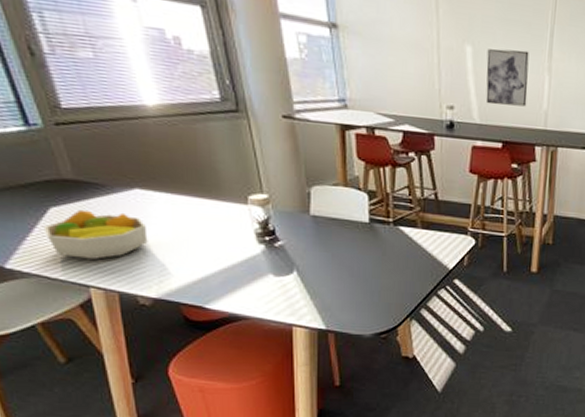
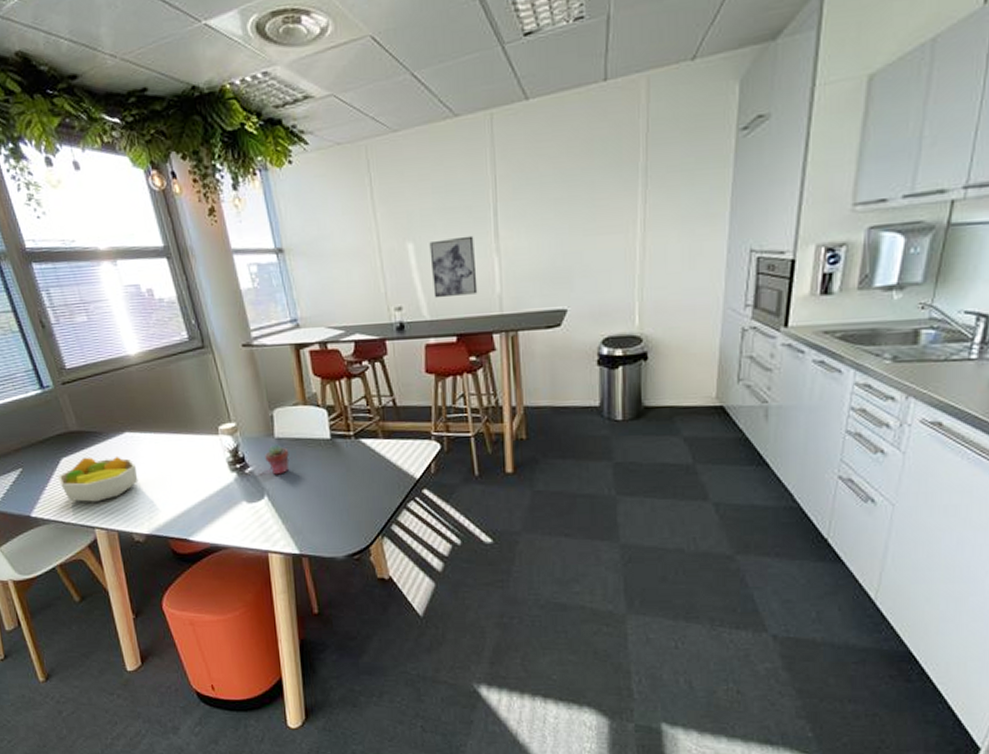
potted succulent: none [298,221,324,252] -> present [265,444,290,475]

